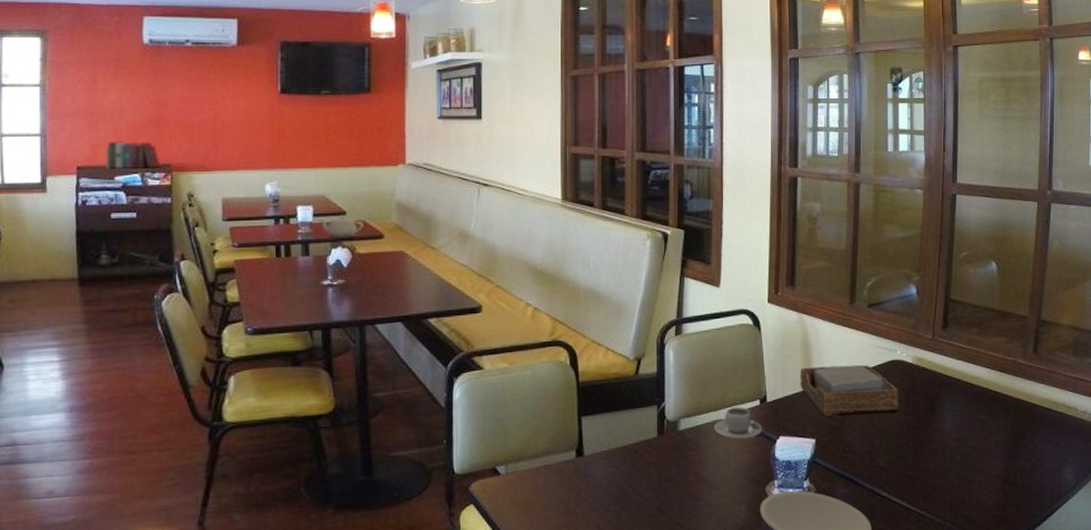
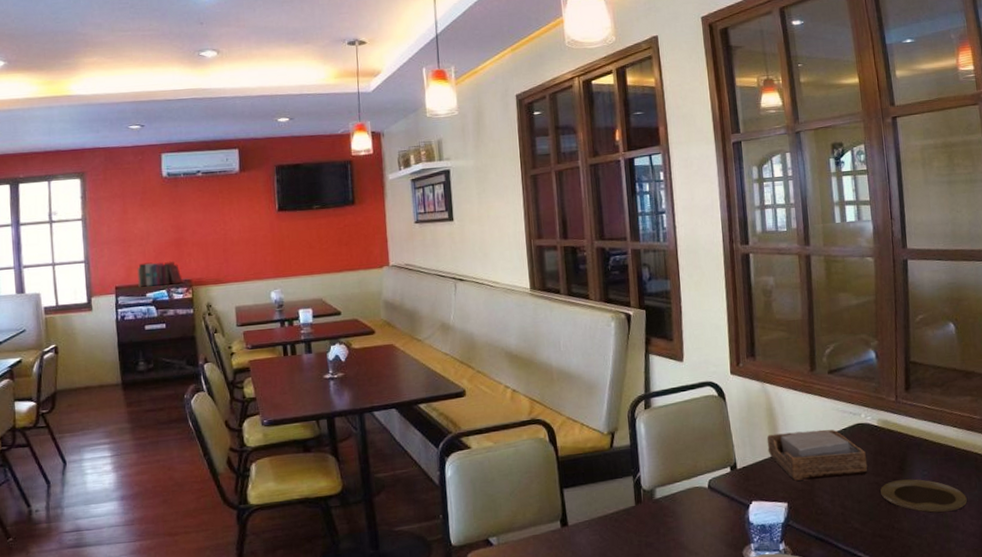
teapot: present [318,215,364,238] -> none [317,315,357,336]
teacup: present [713,407,763,439] -> none [687,474,736,505]
plate: none [909,419,993,454] -> present [879,479,967,513]

